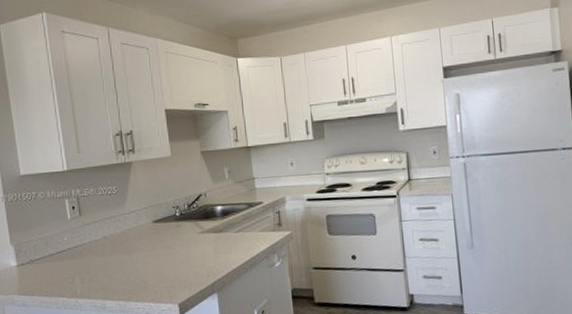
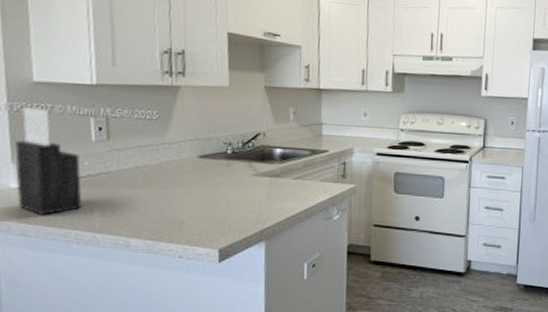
knife block: none [12,196,66,287] -> present [15,107,82,215]

